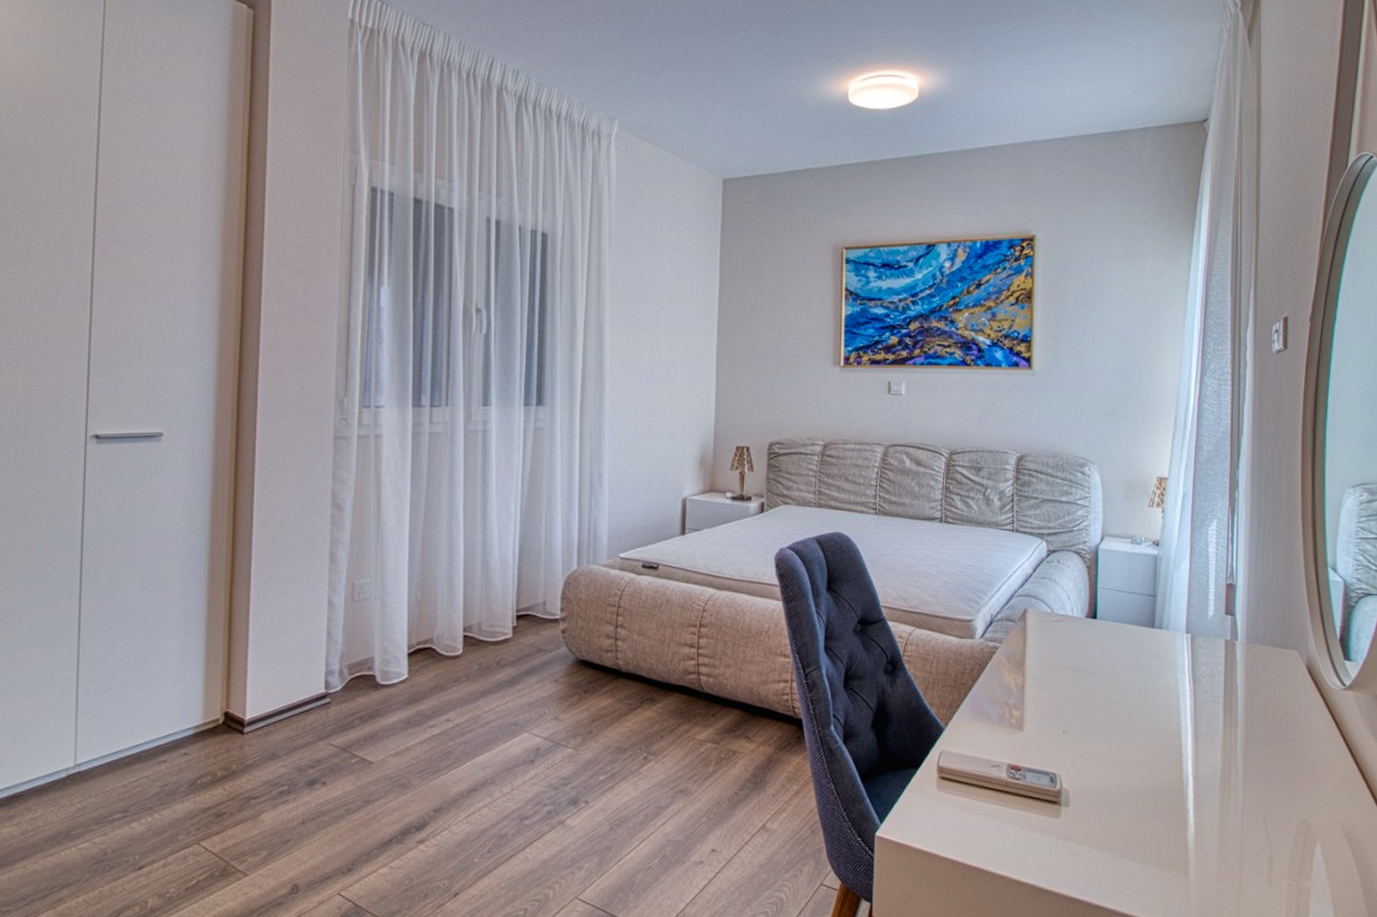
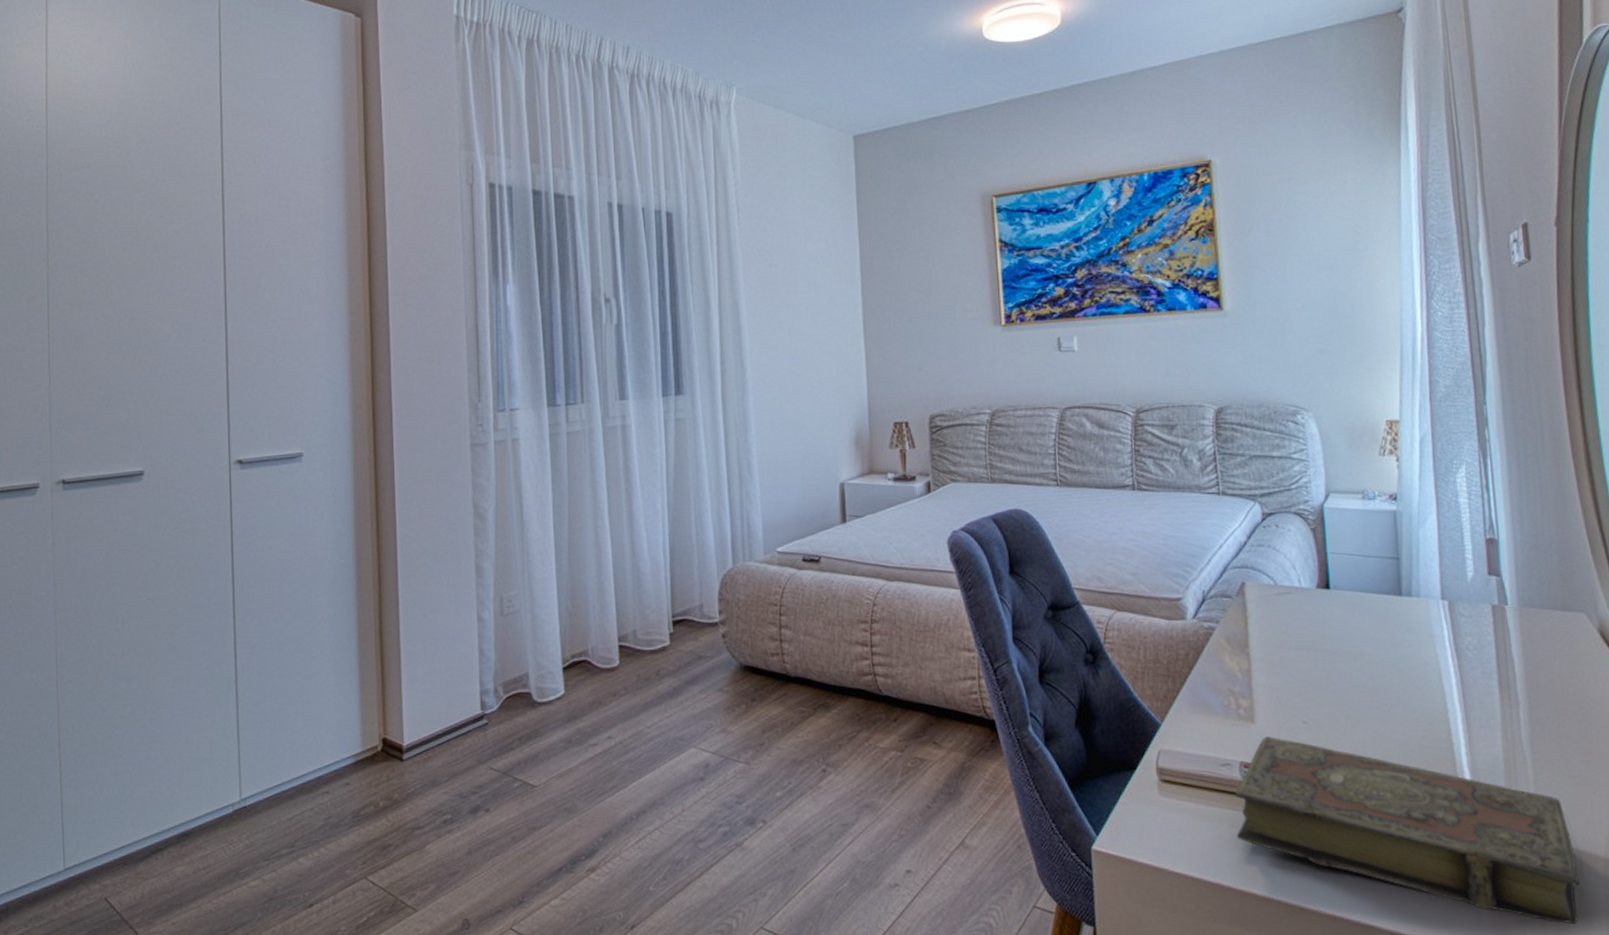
book: none [999,743,1269,909] -> present [1235,736,1579,925]

